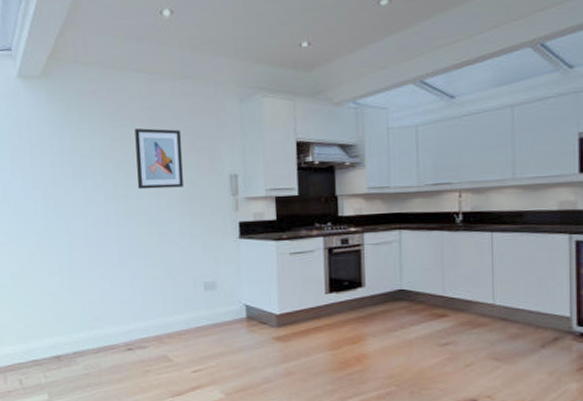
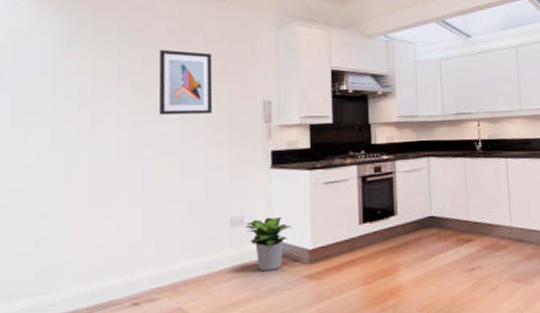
potted plant: none [218,283,260,331] -> present [245,217,292,272]

